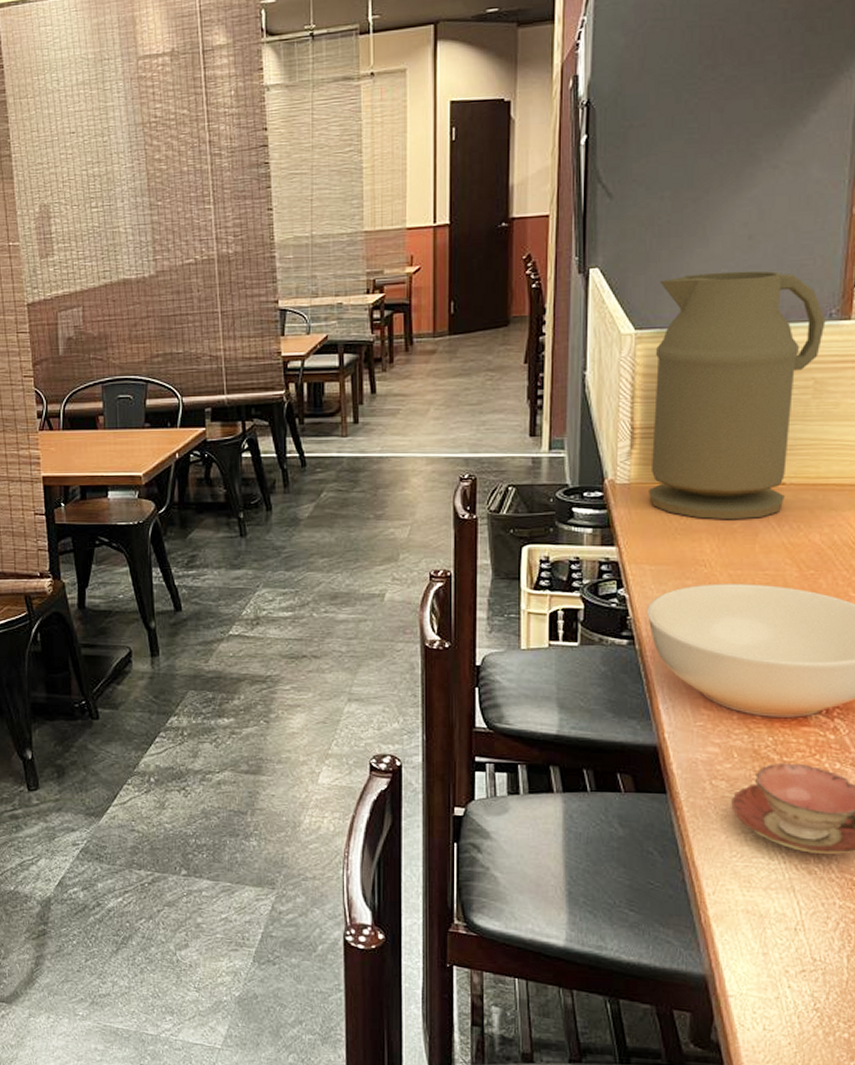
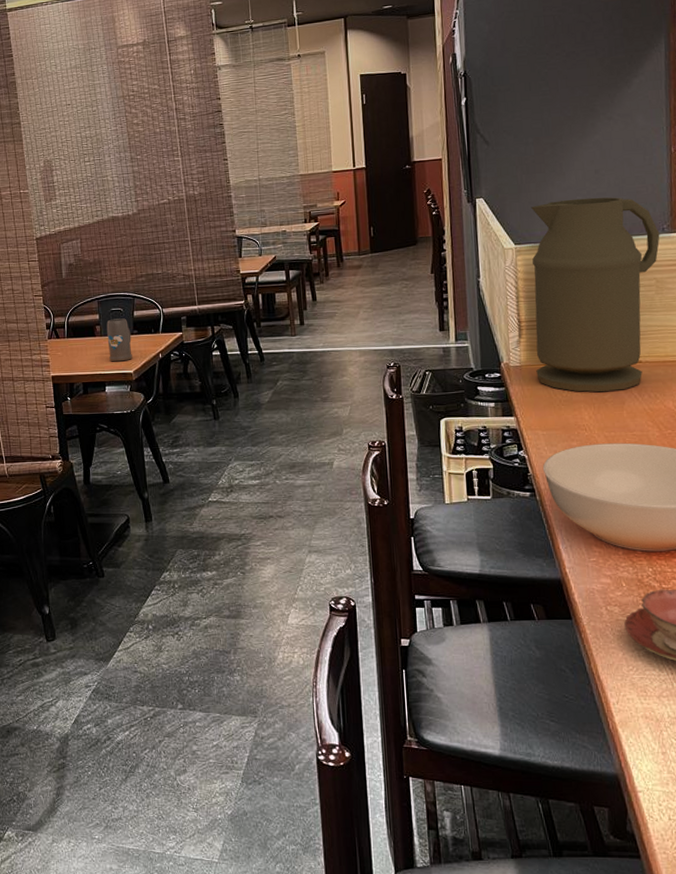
beer mug: none [112,408,142,462] -> present [106,318,132,362]

